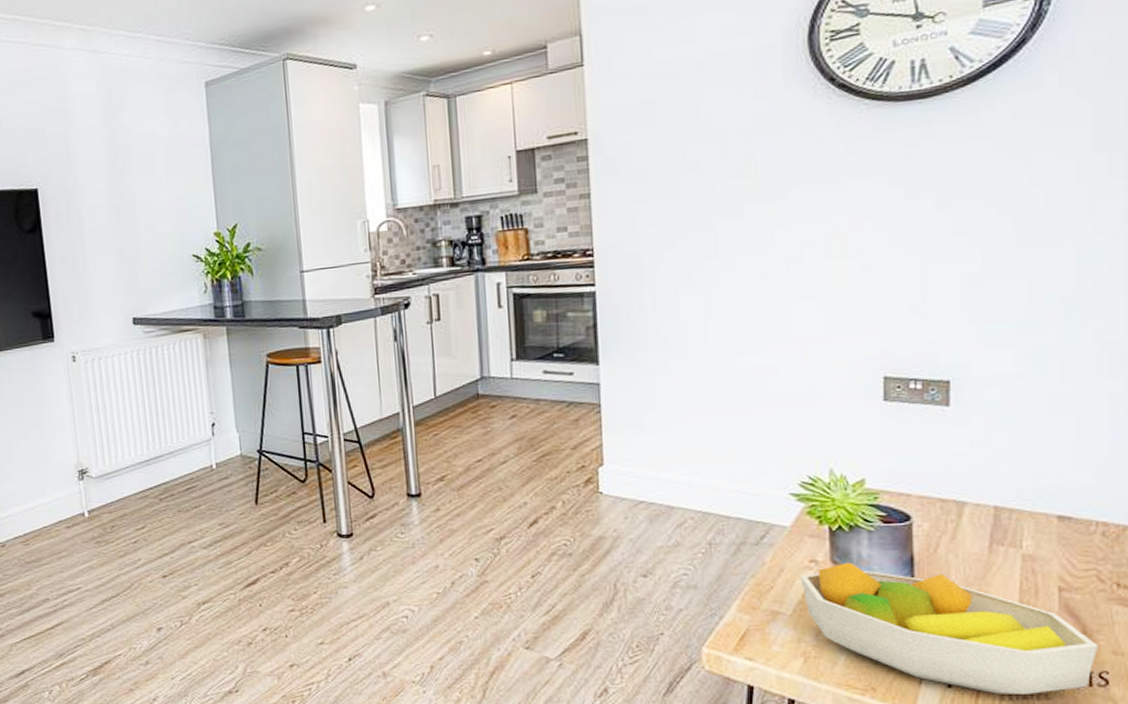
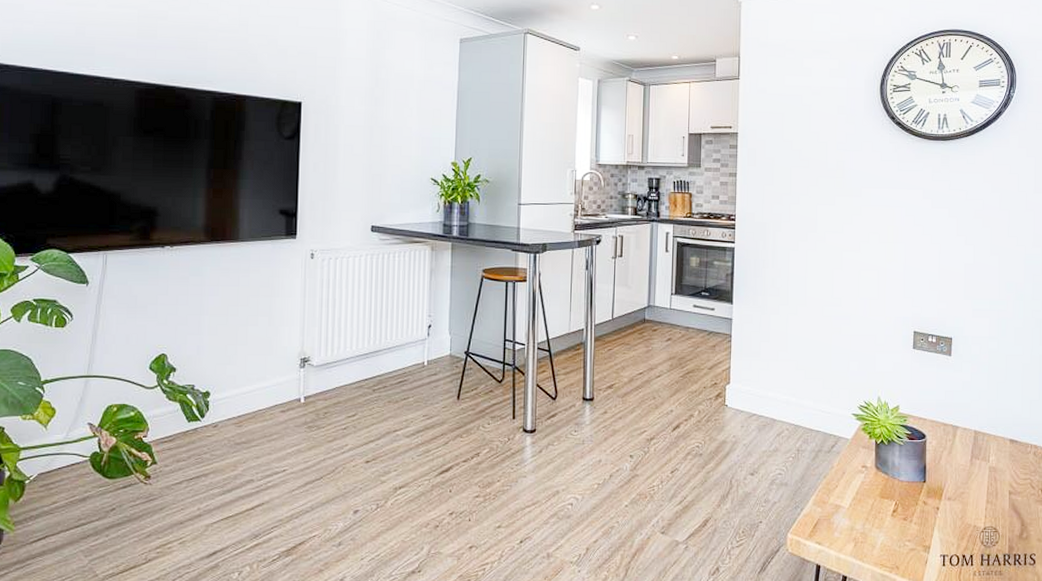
fruit bowl: present [800,563,1099,694] -> none [855,469,1031,571]

